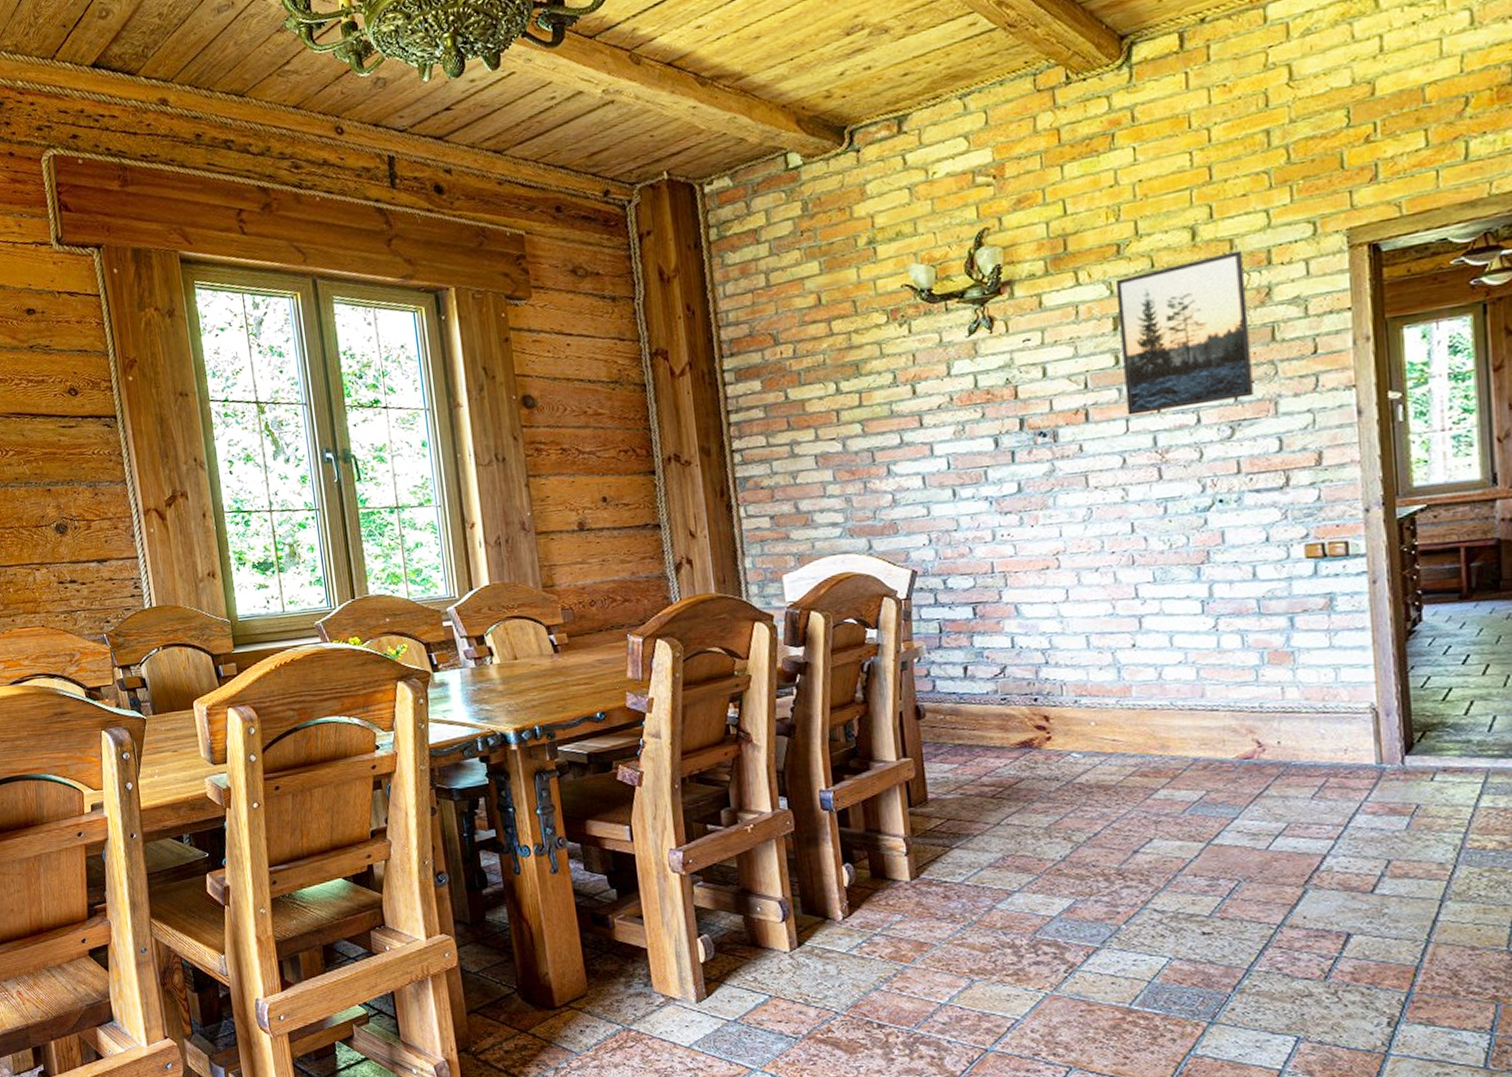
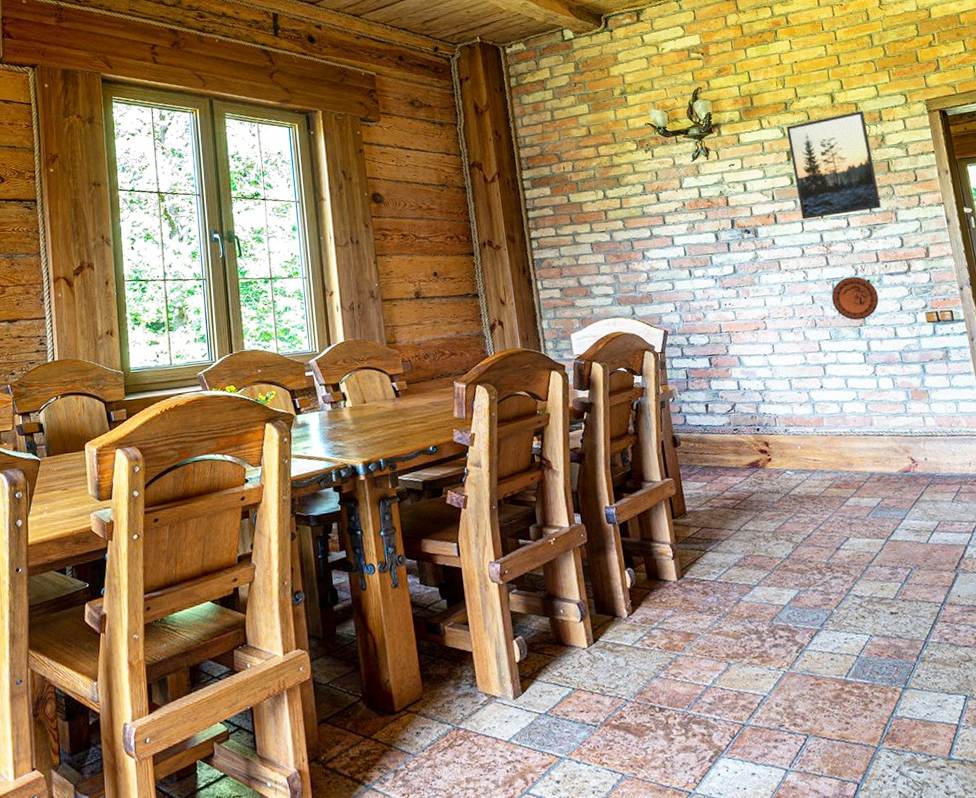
decorative plate: none [1161,494,1234,556] -> present [831,276,879,321]

